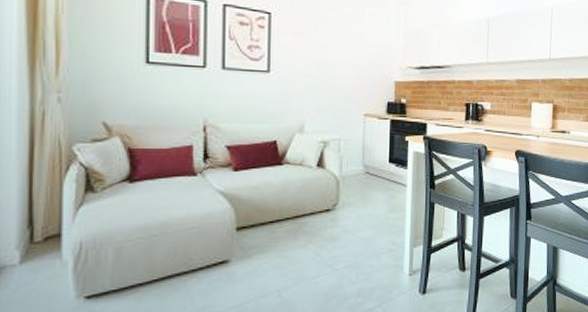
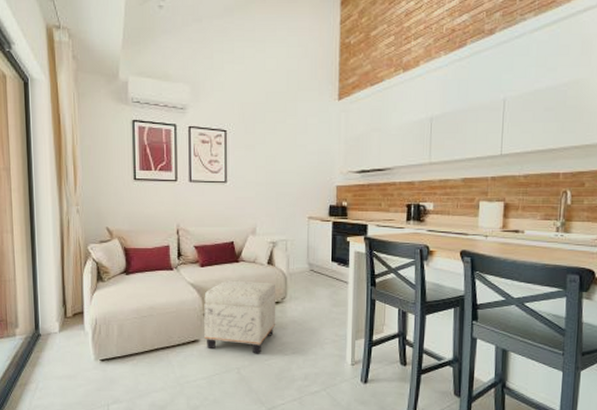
ottoman: none [236,186,327,272] -> present [204,280,276,354]

